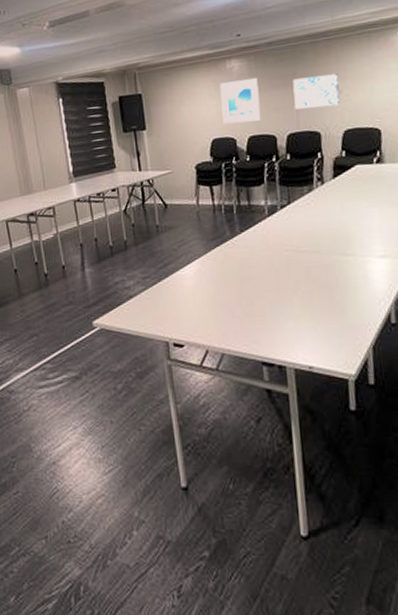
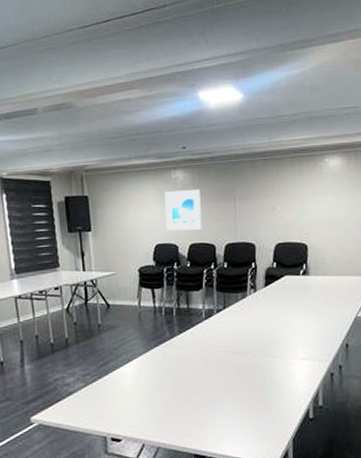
wall art: present [292,73,340,109] -> none [232,191,273,222]

